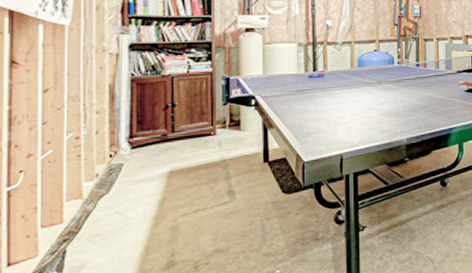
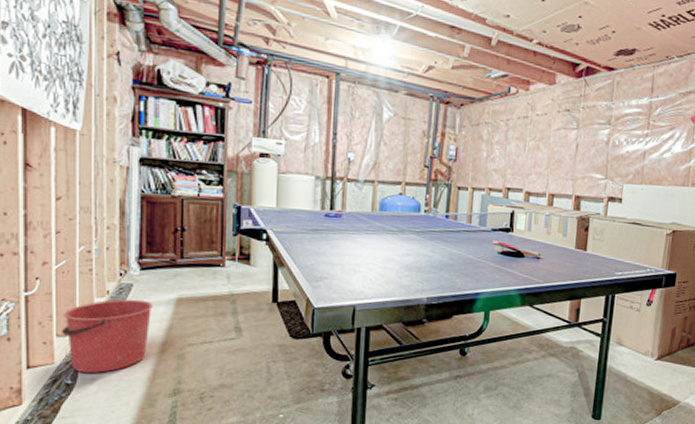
bucket: none [46,177,144,261] -> present [61,299,153,373]

